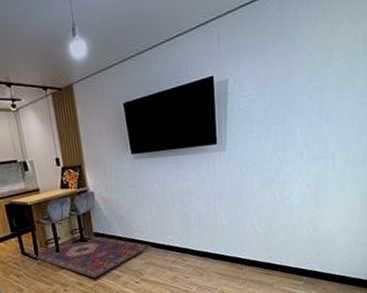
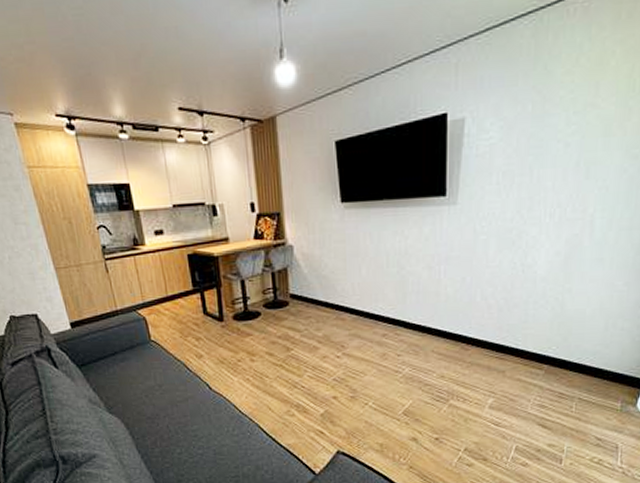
rug: present [28,236,152,279] -> none [211,299,359,349]

